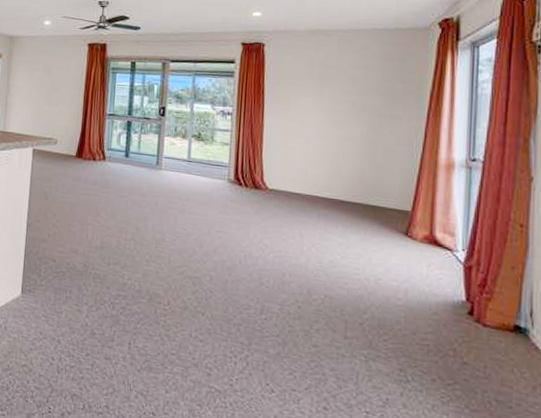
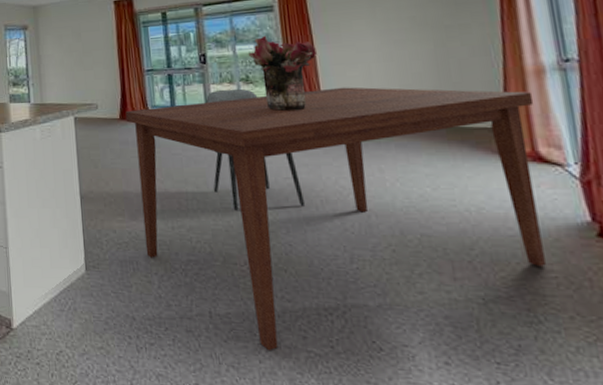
dining table: none [80,149,439,384] -> present [125,87,546,351]
dining chair: none [151,142,231,259] -> present [206,88,306,212]
bouquet: none [203,98,265,172] -> present [248,35,316,111]

